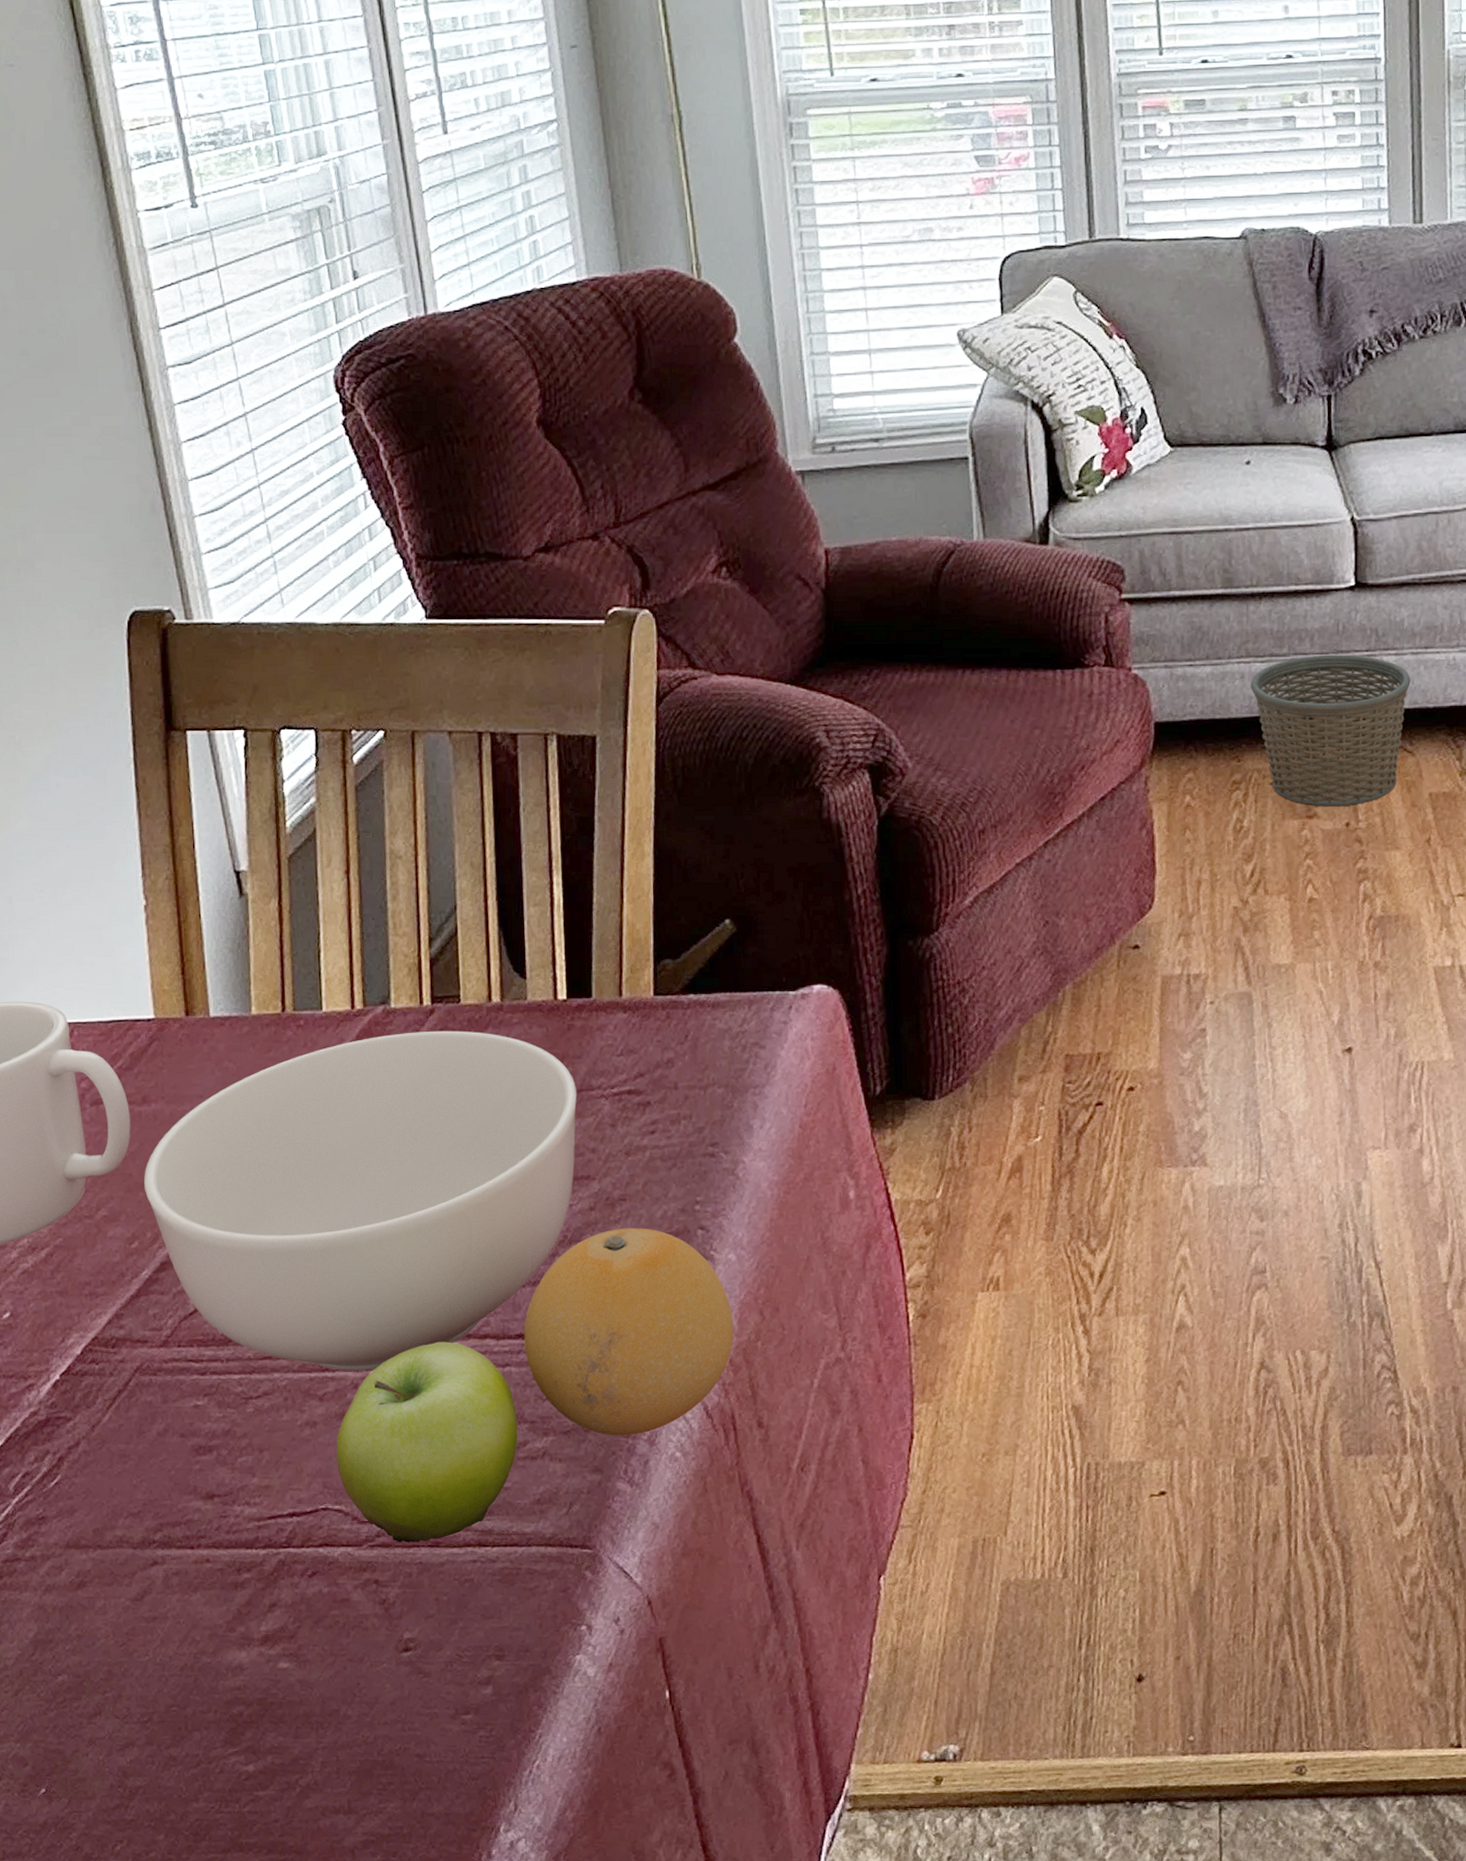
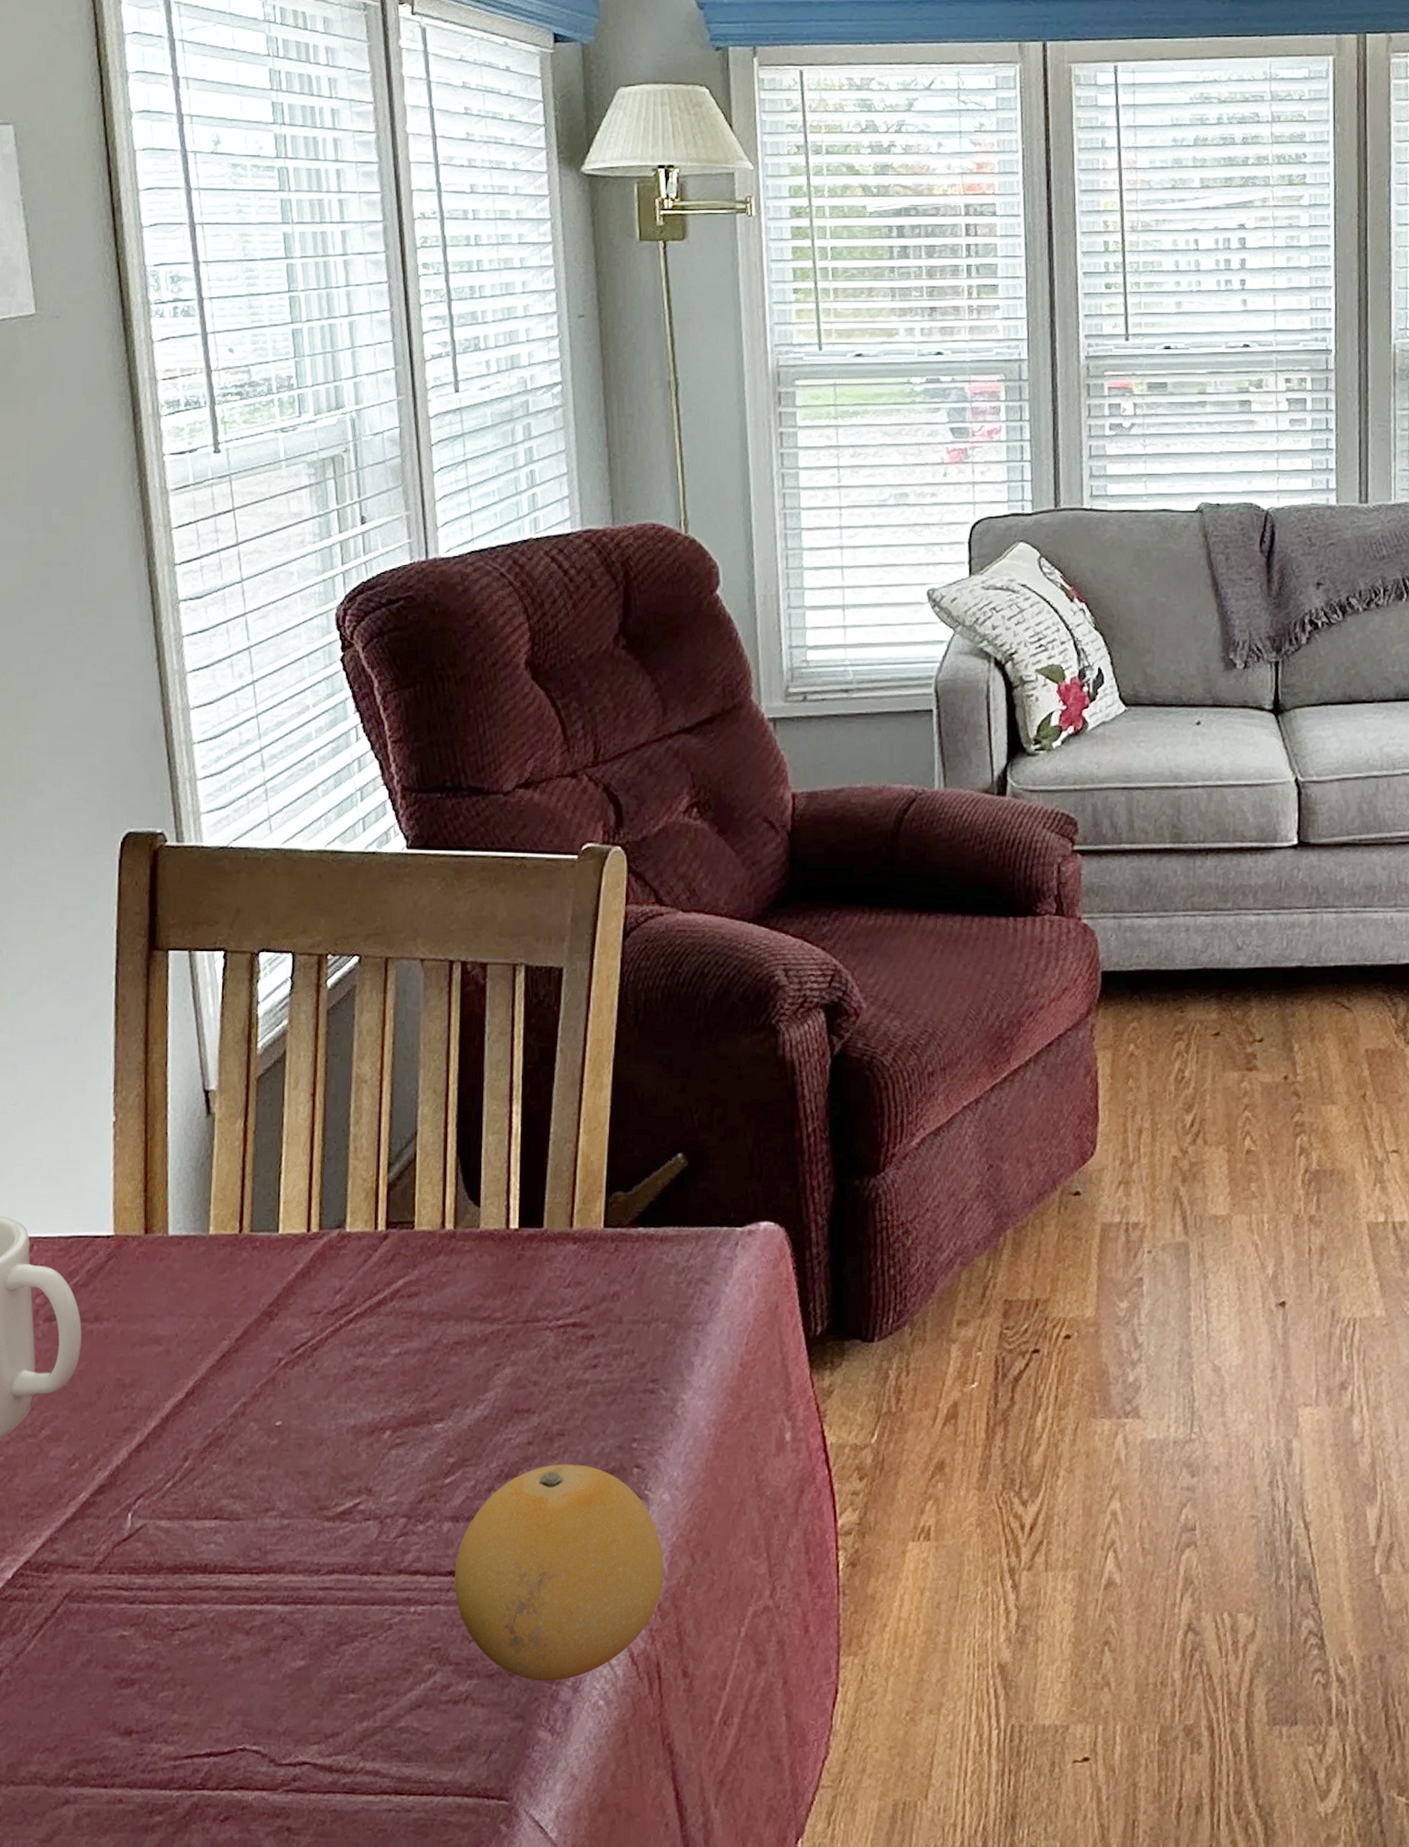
bowl: present [143,1030,577,1371] -> none [89,1256,522,1605]
fruit: present [336,1341,518,1543] -> none [258,1576,442,1788]
basket: present [1250,654,1411,807] -> none [1195,910,1350,1060]

